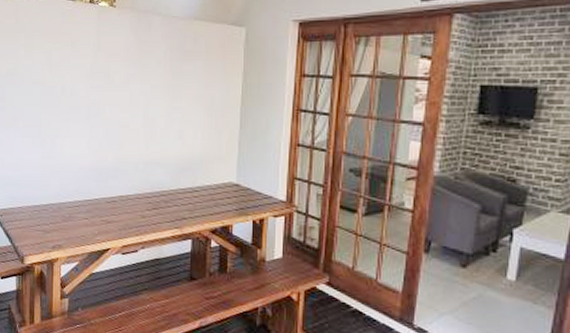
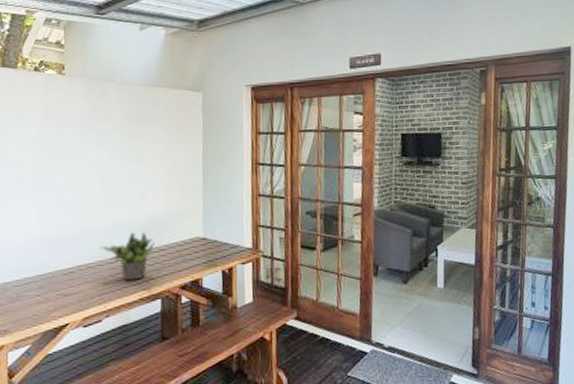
potted plant: none [139,170,190,217] -> present [99,231,156,281]

